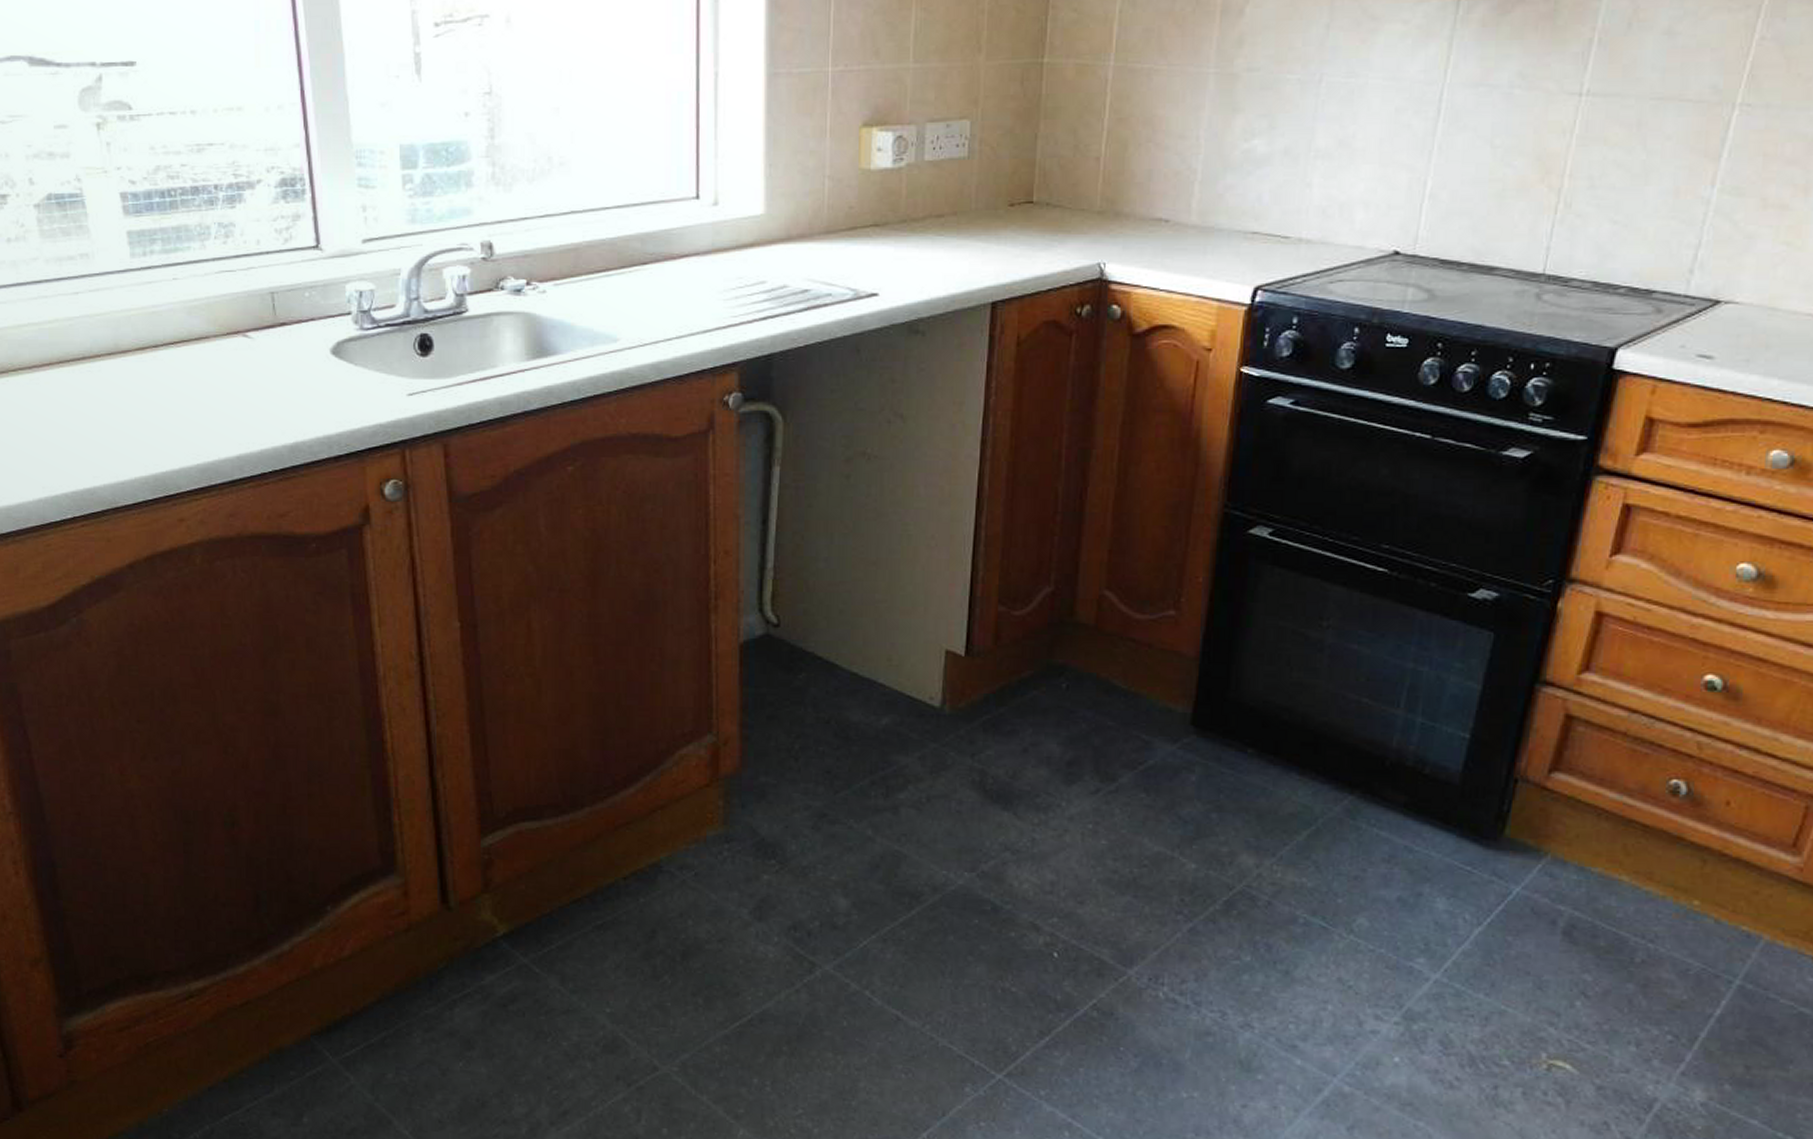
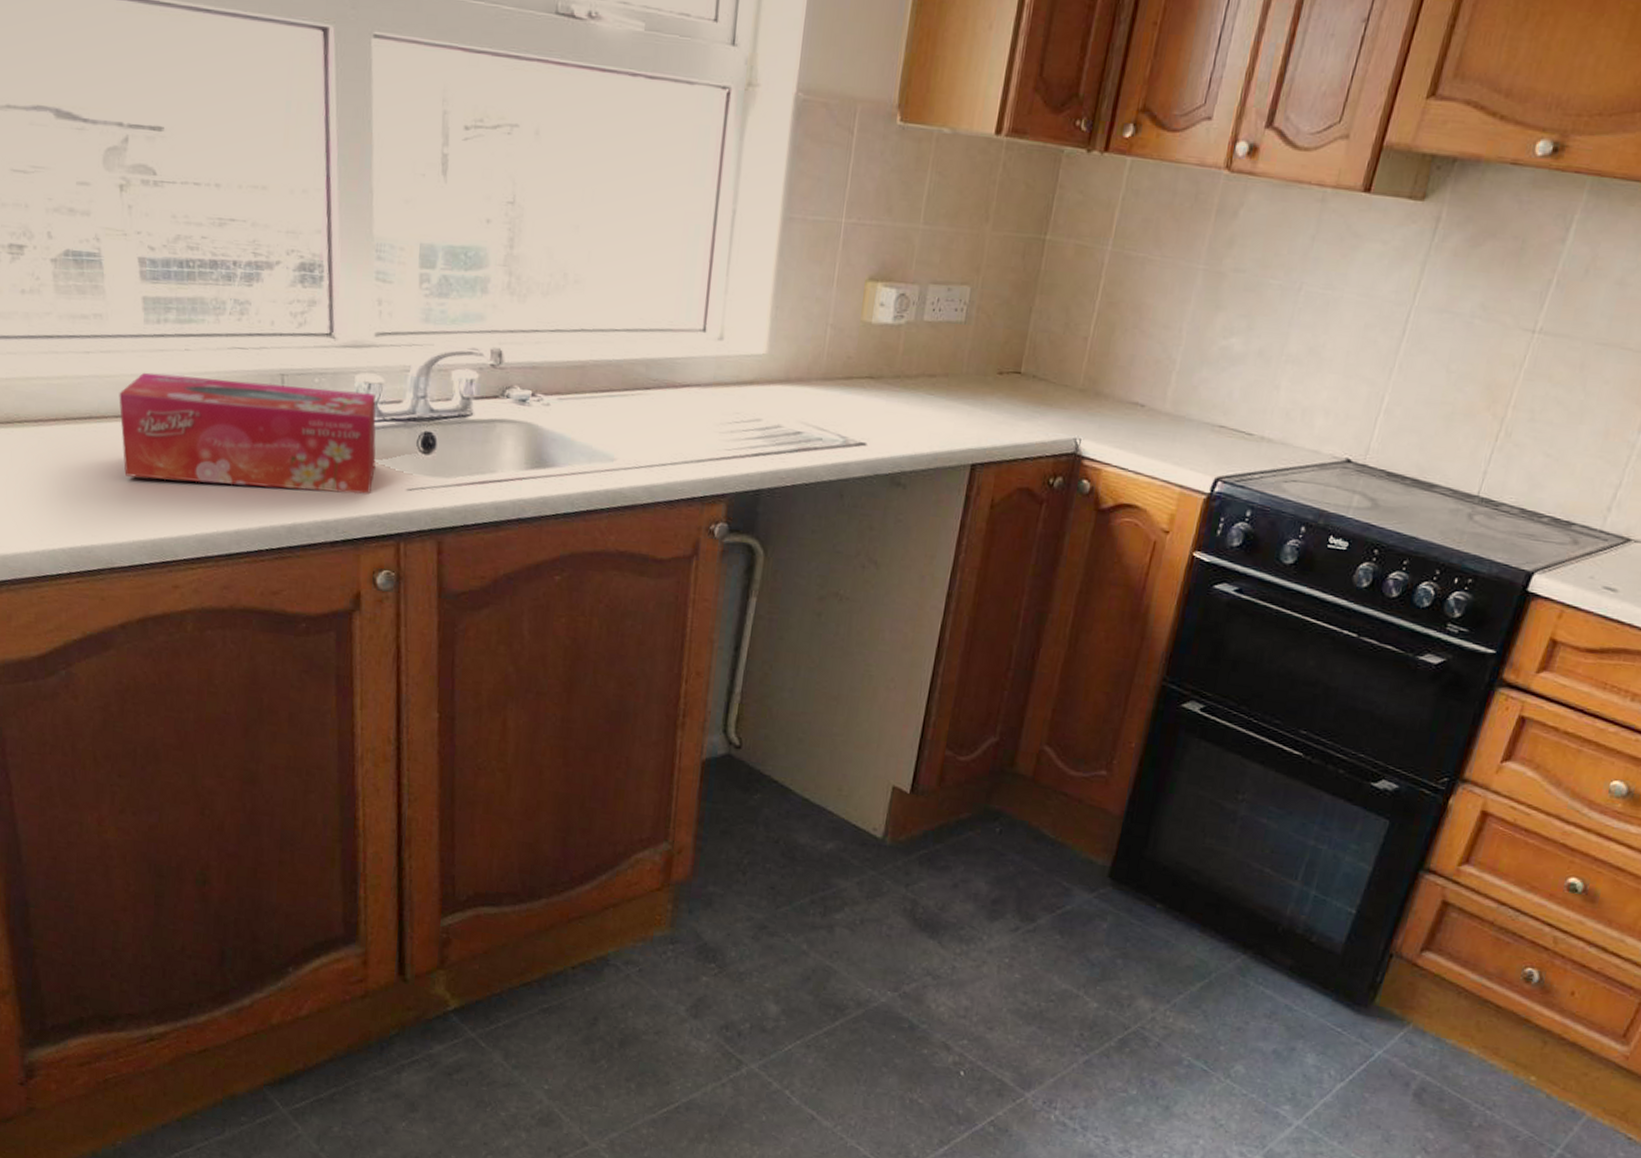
tissue box: none [110,302,374,414] -> present [119,372,376,495]

